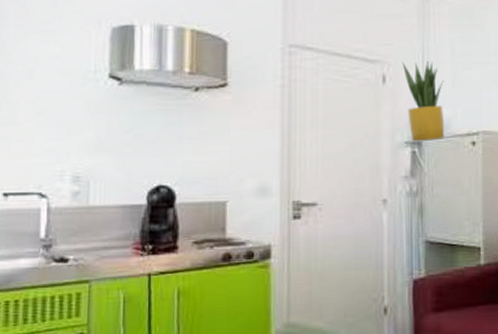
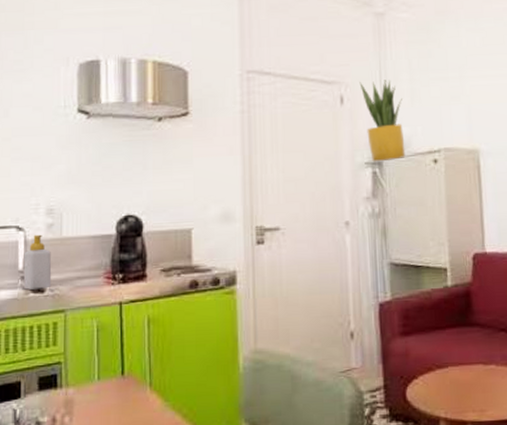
soap bottle: none [44,202,77,260] -> present [23,234,52,291]

